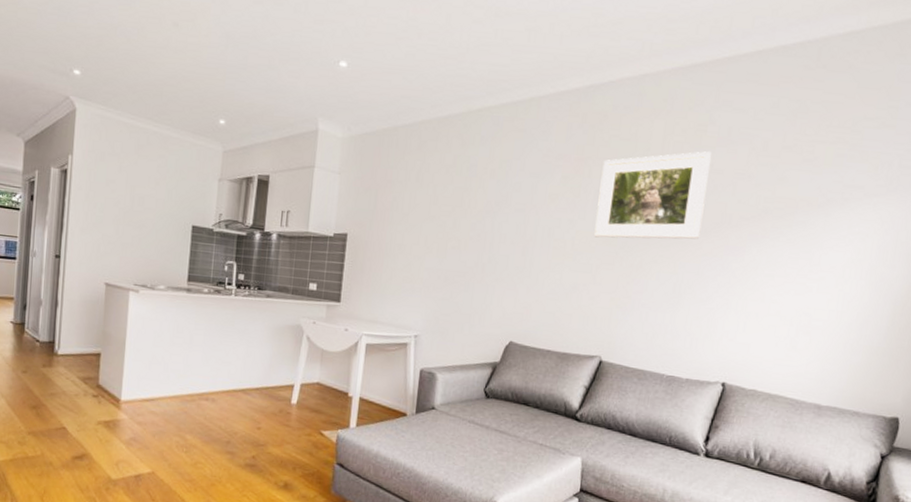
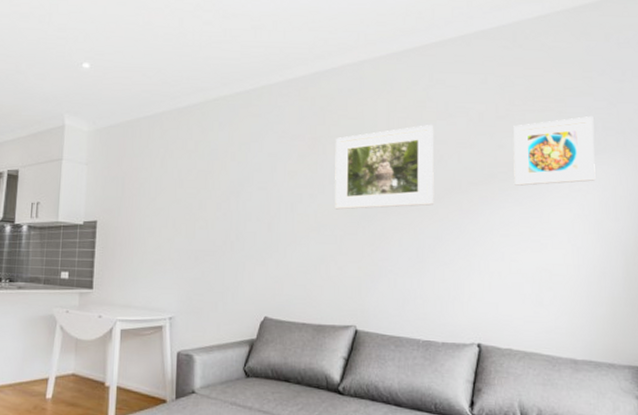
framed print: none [789,151,891,225] -> present [513,115,596,186]

